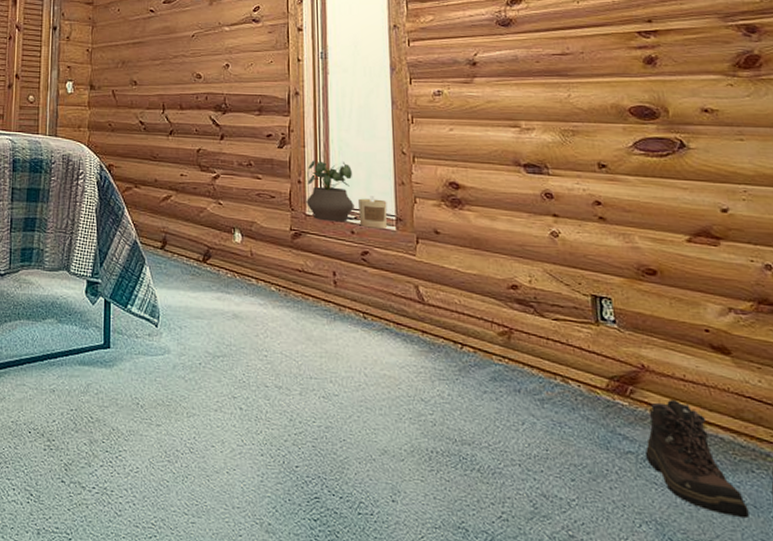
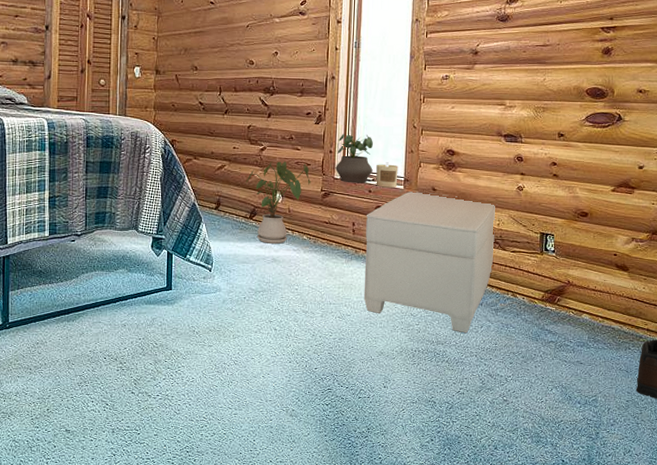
house plant: none [197,192,276,295] -> present [246,161,310,244]
ottoman: none [349,234,530,432] -> present [363,191,498,334]
hiking boot: present [644,399,749,519] -> none [561,303,623,380]

